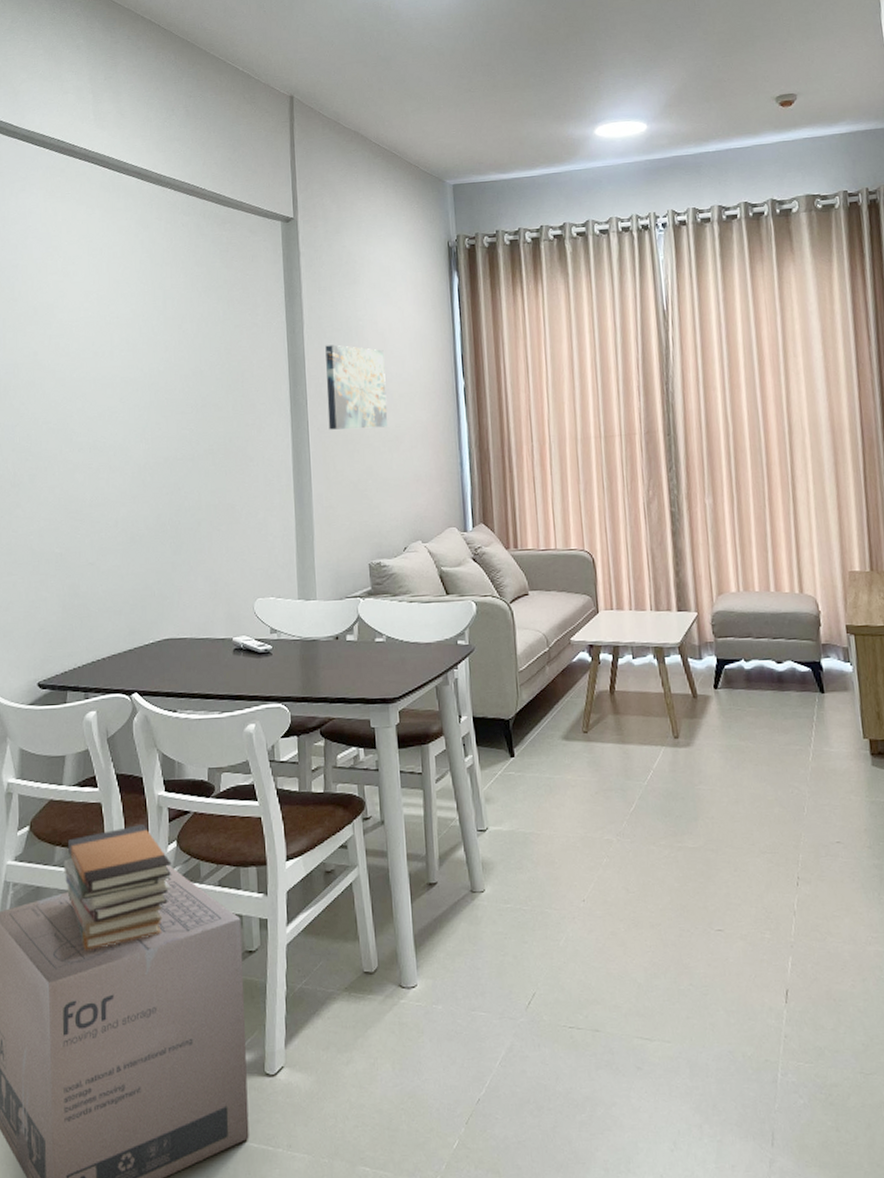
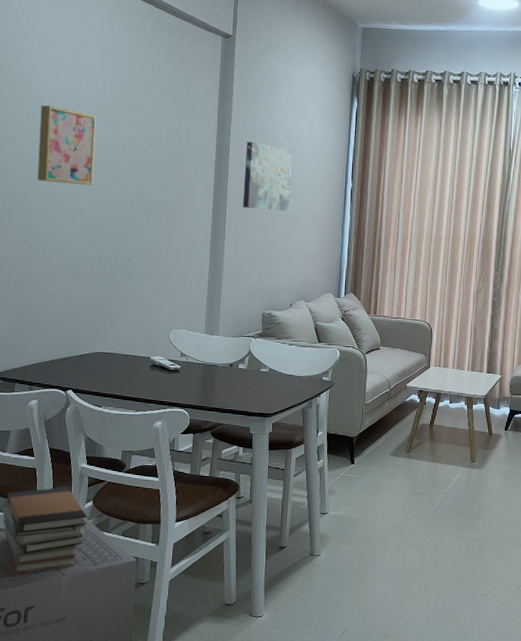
wall art: none [72,334,141,429] -> present [37,105,97,186]

